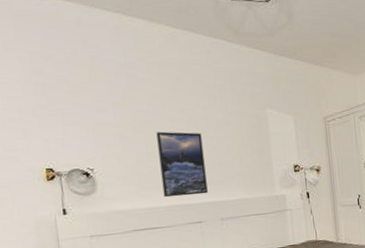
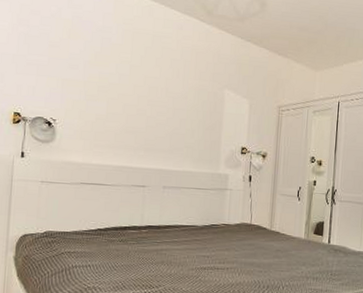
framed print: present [156,131,208,198] -> none [114,95,160,161]

